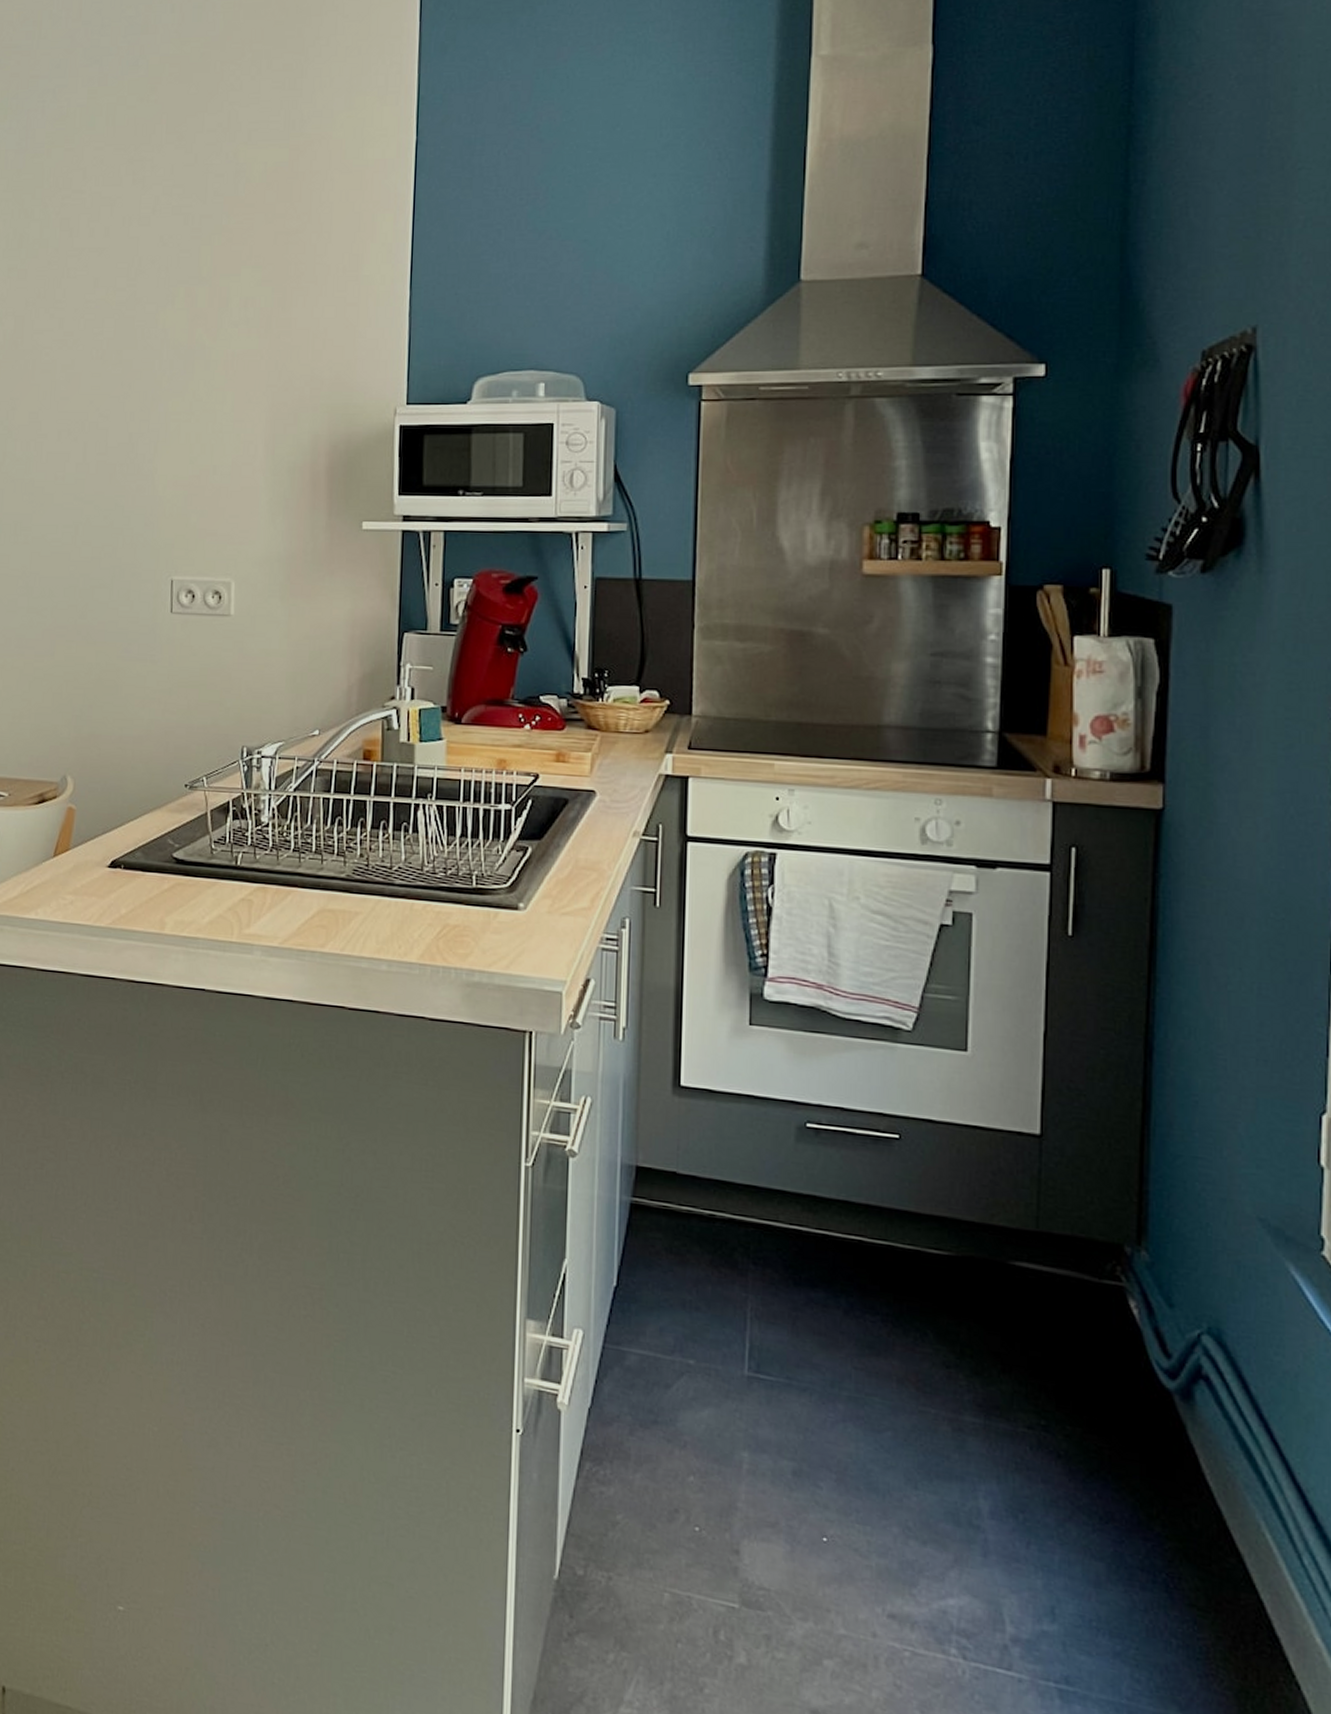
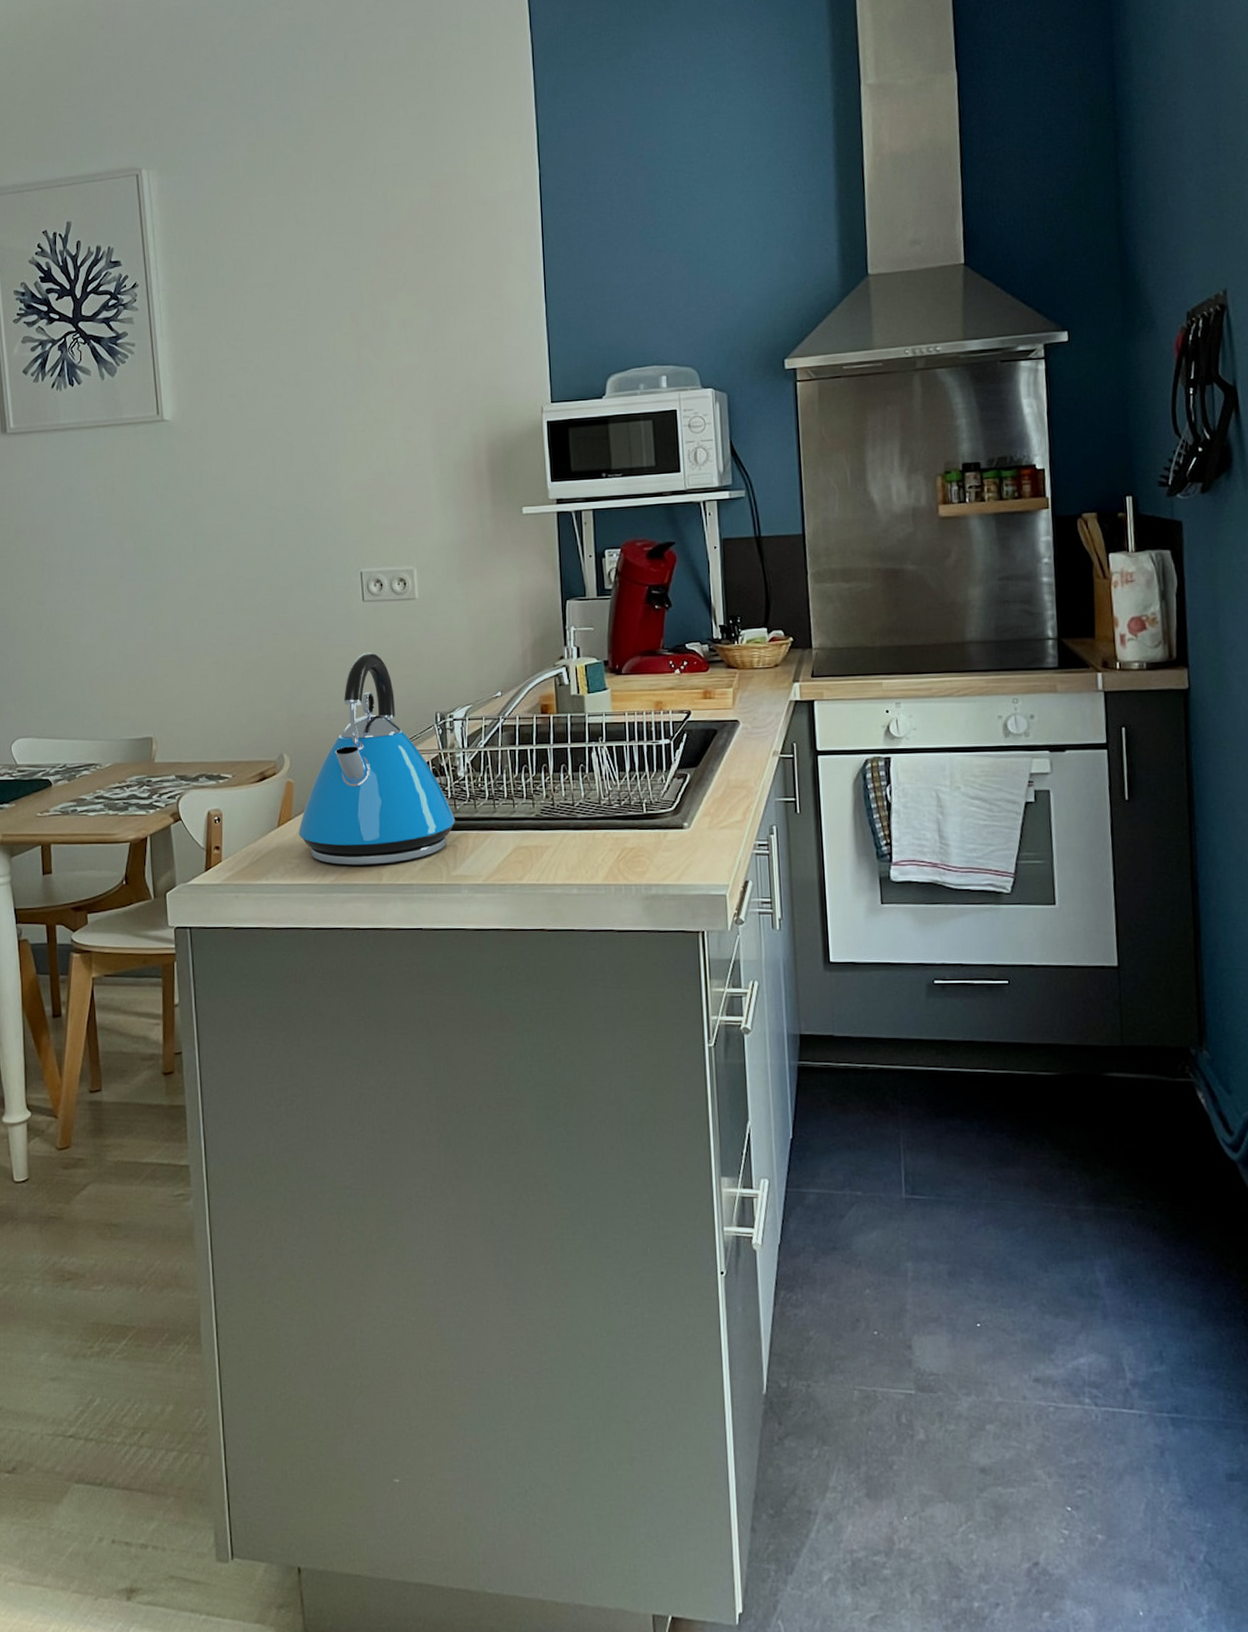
kettle: none [76,671,253,912] -> present [298,652,455,866]

